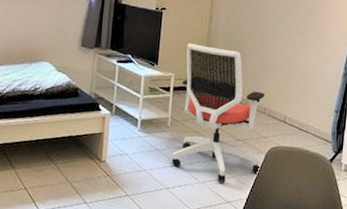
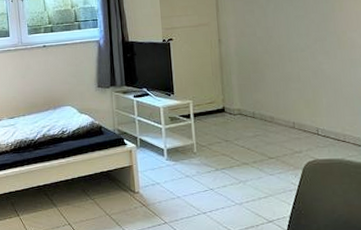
office chair: present [172,43,265,182] -> none [200,68,300,202]

